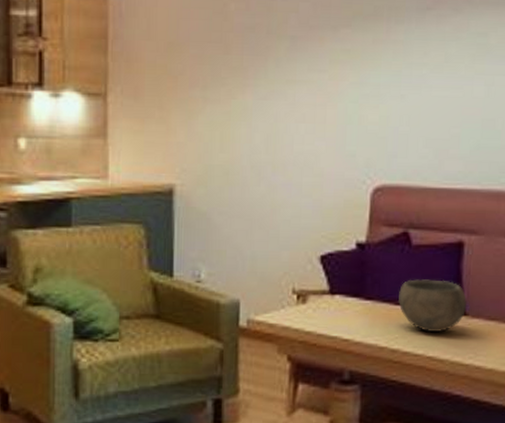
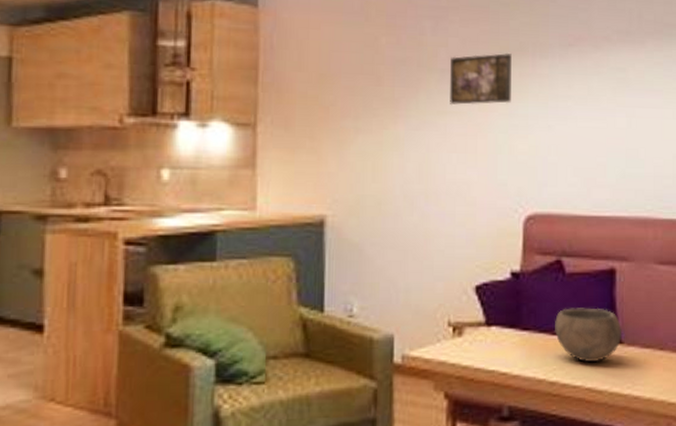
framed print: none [299,17,365,74] -> present [450,52,512,106]

